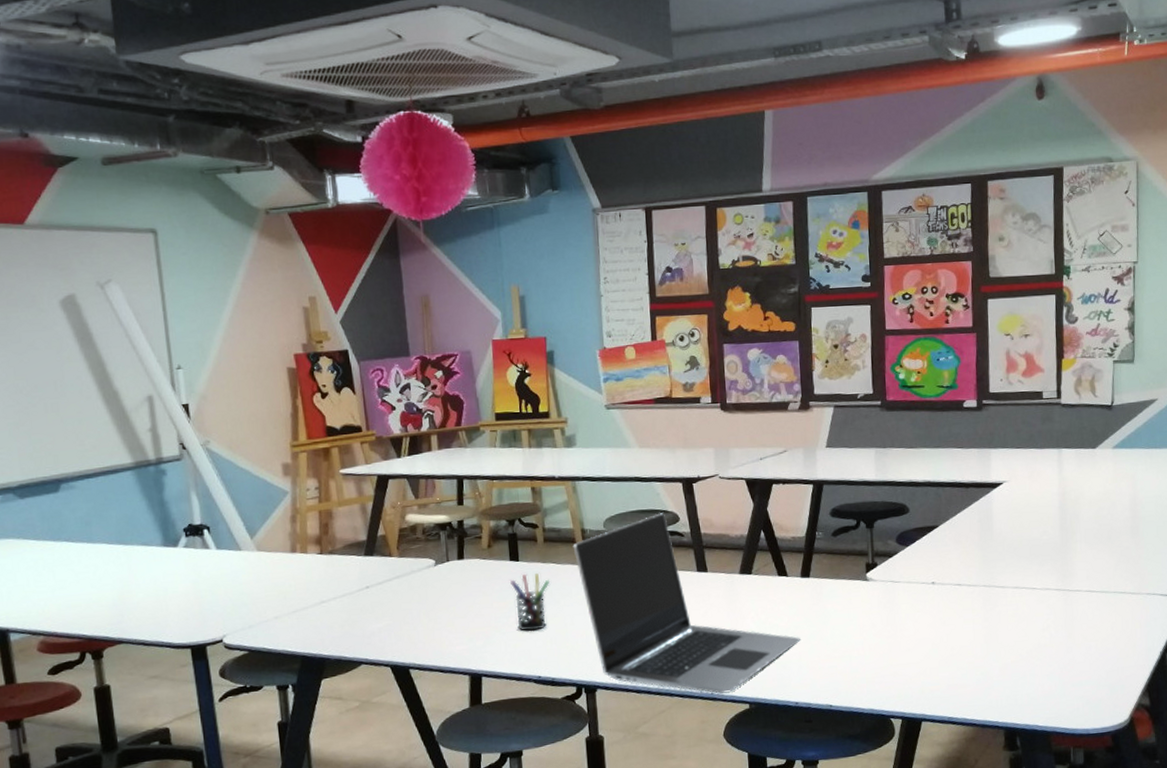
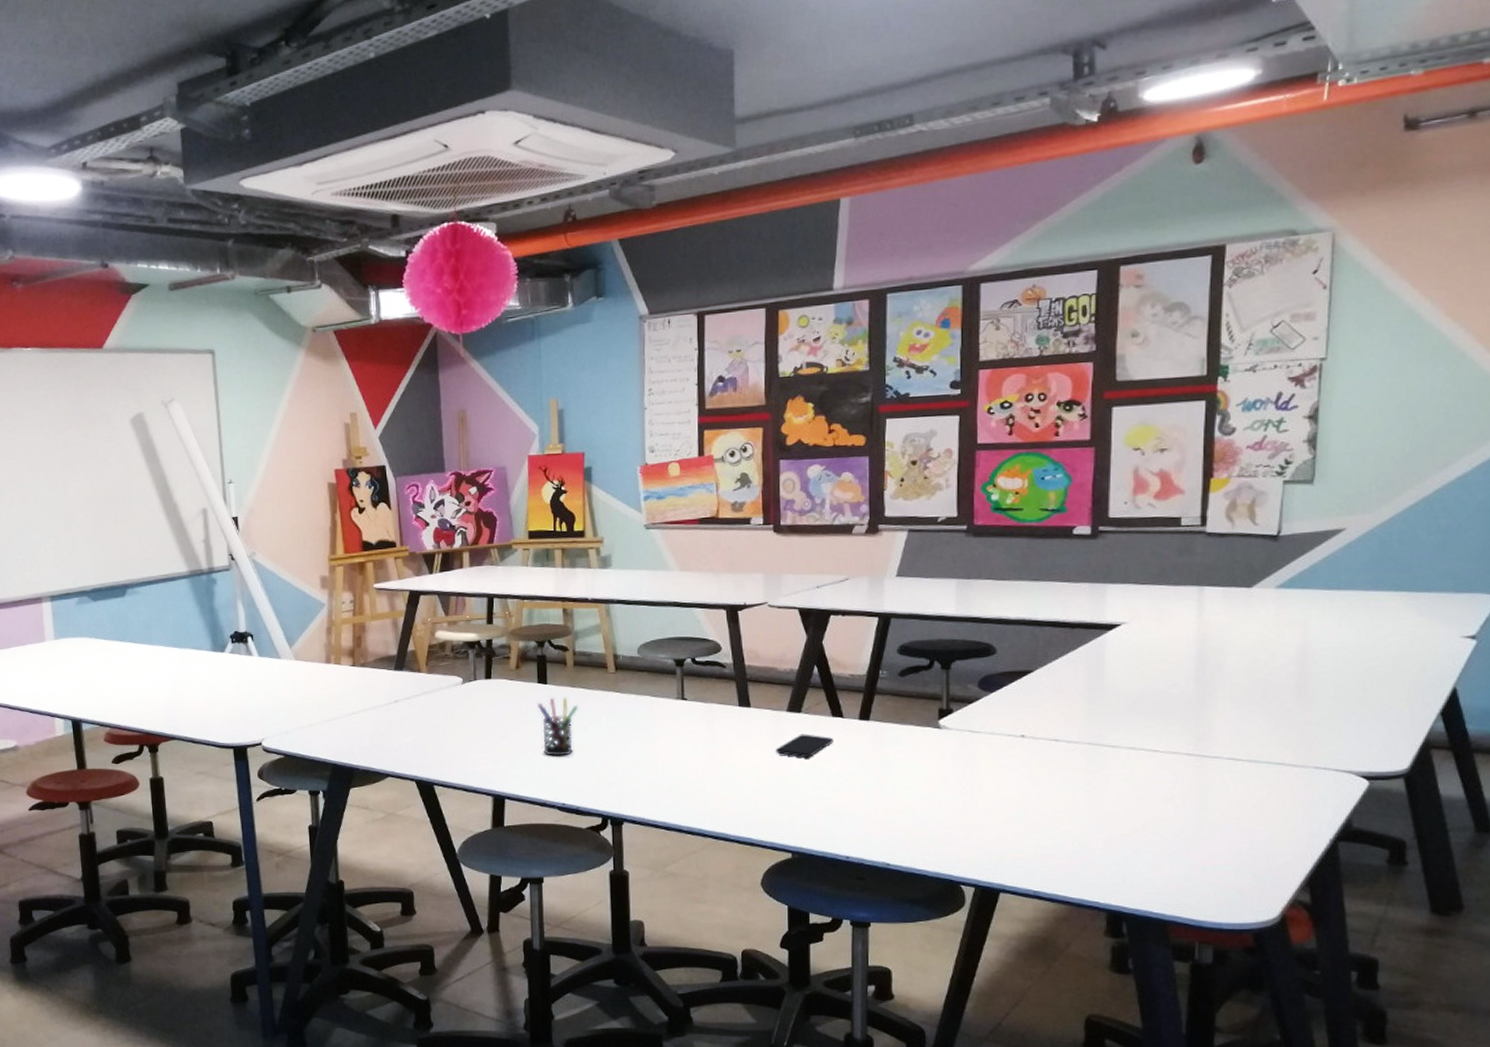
laptop: present [573,513,800,694] -> none [604,641,855,839]
smartphone: none [731,593,781,616] -> present [775,734,835,758]

